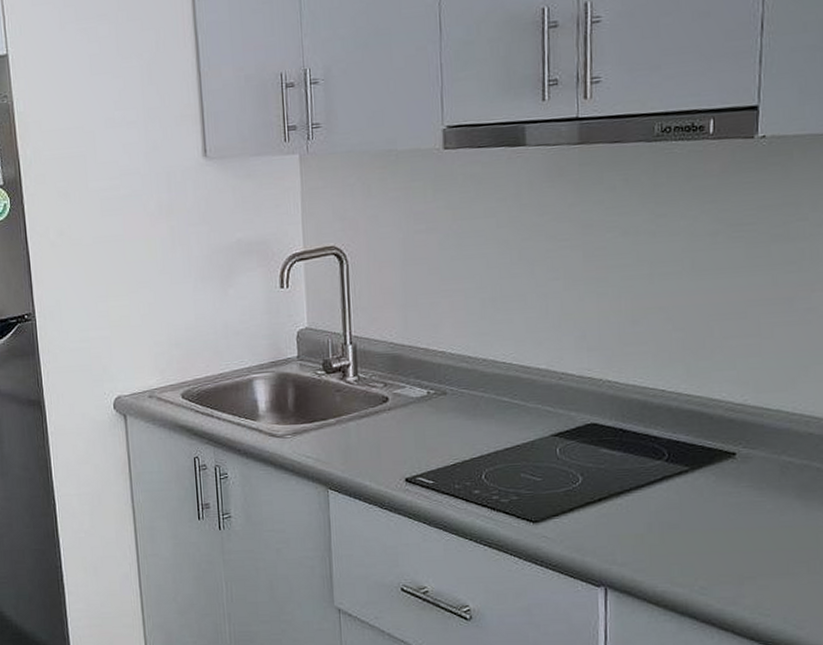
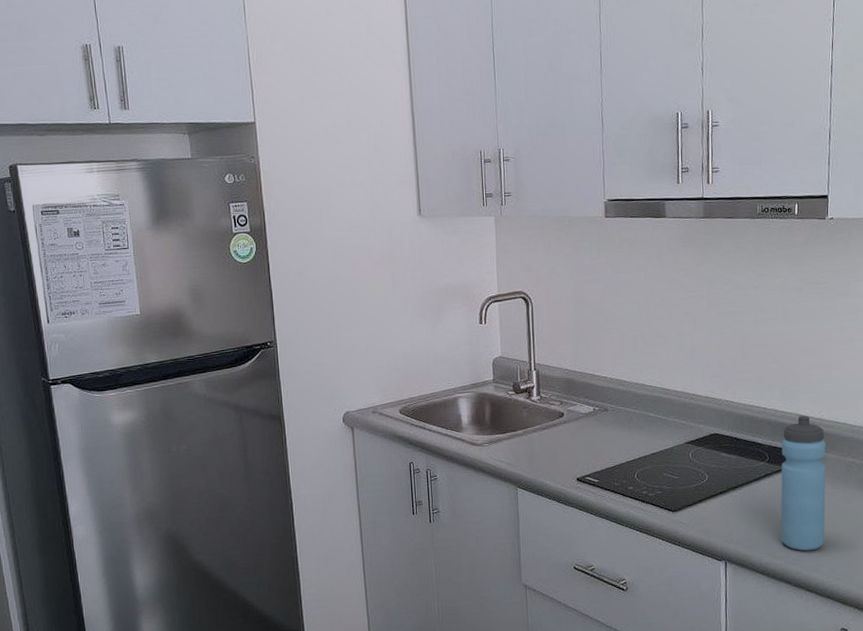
water bottle: none [684,400,751,578] -> present [781,415,826,551]

